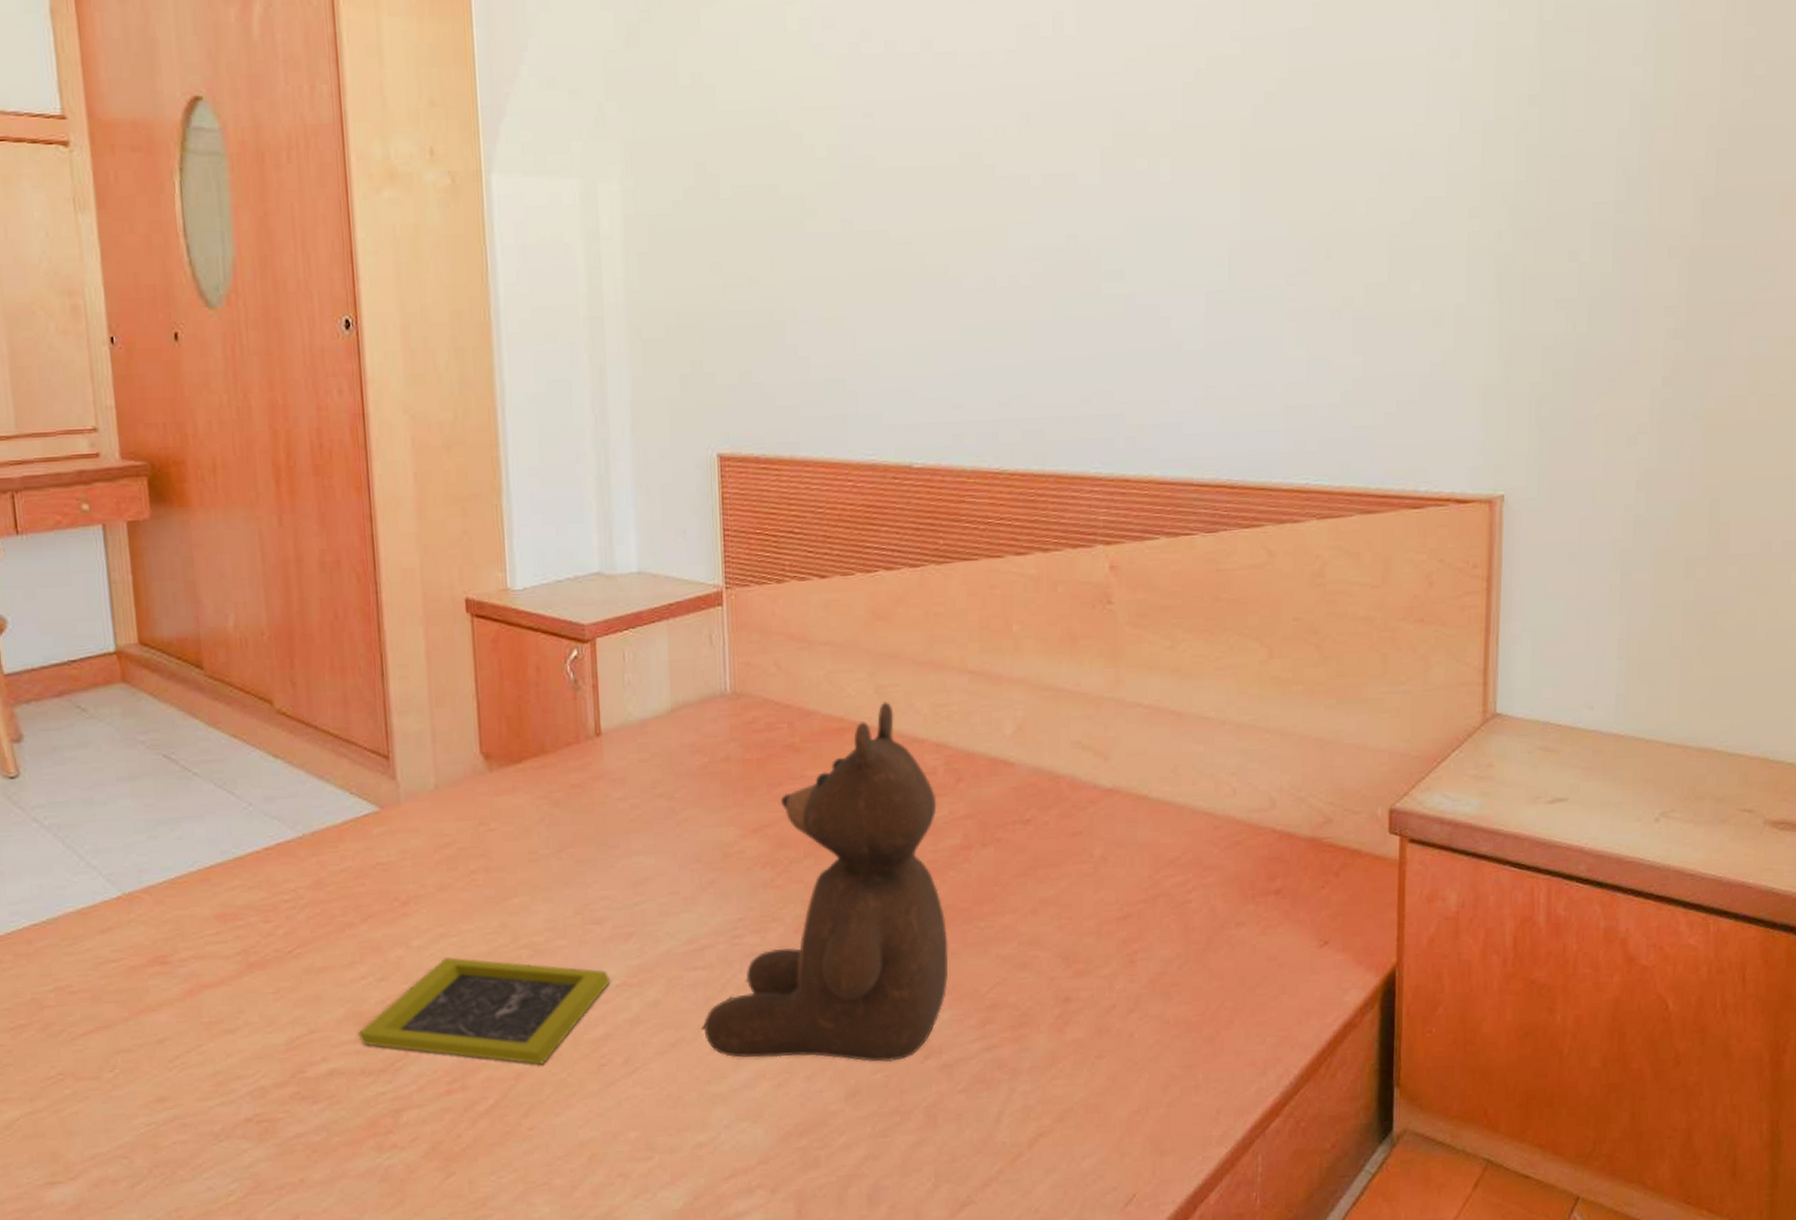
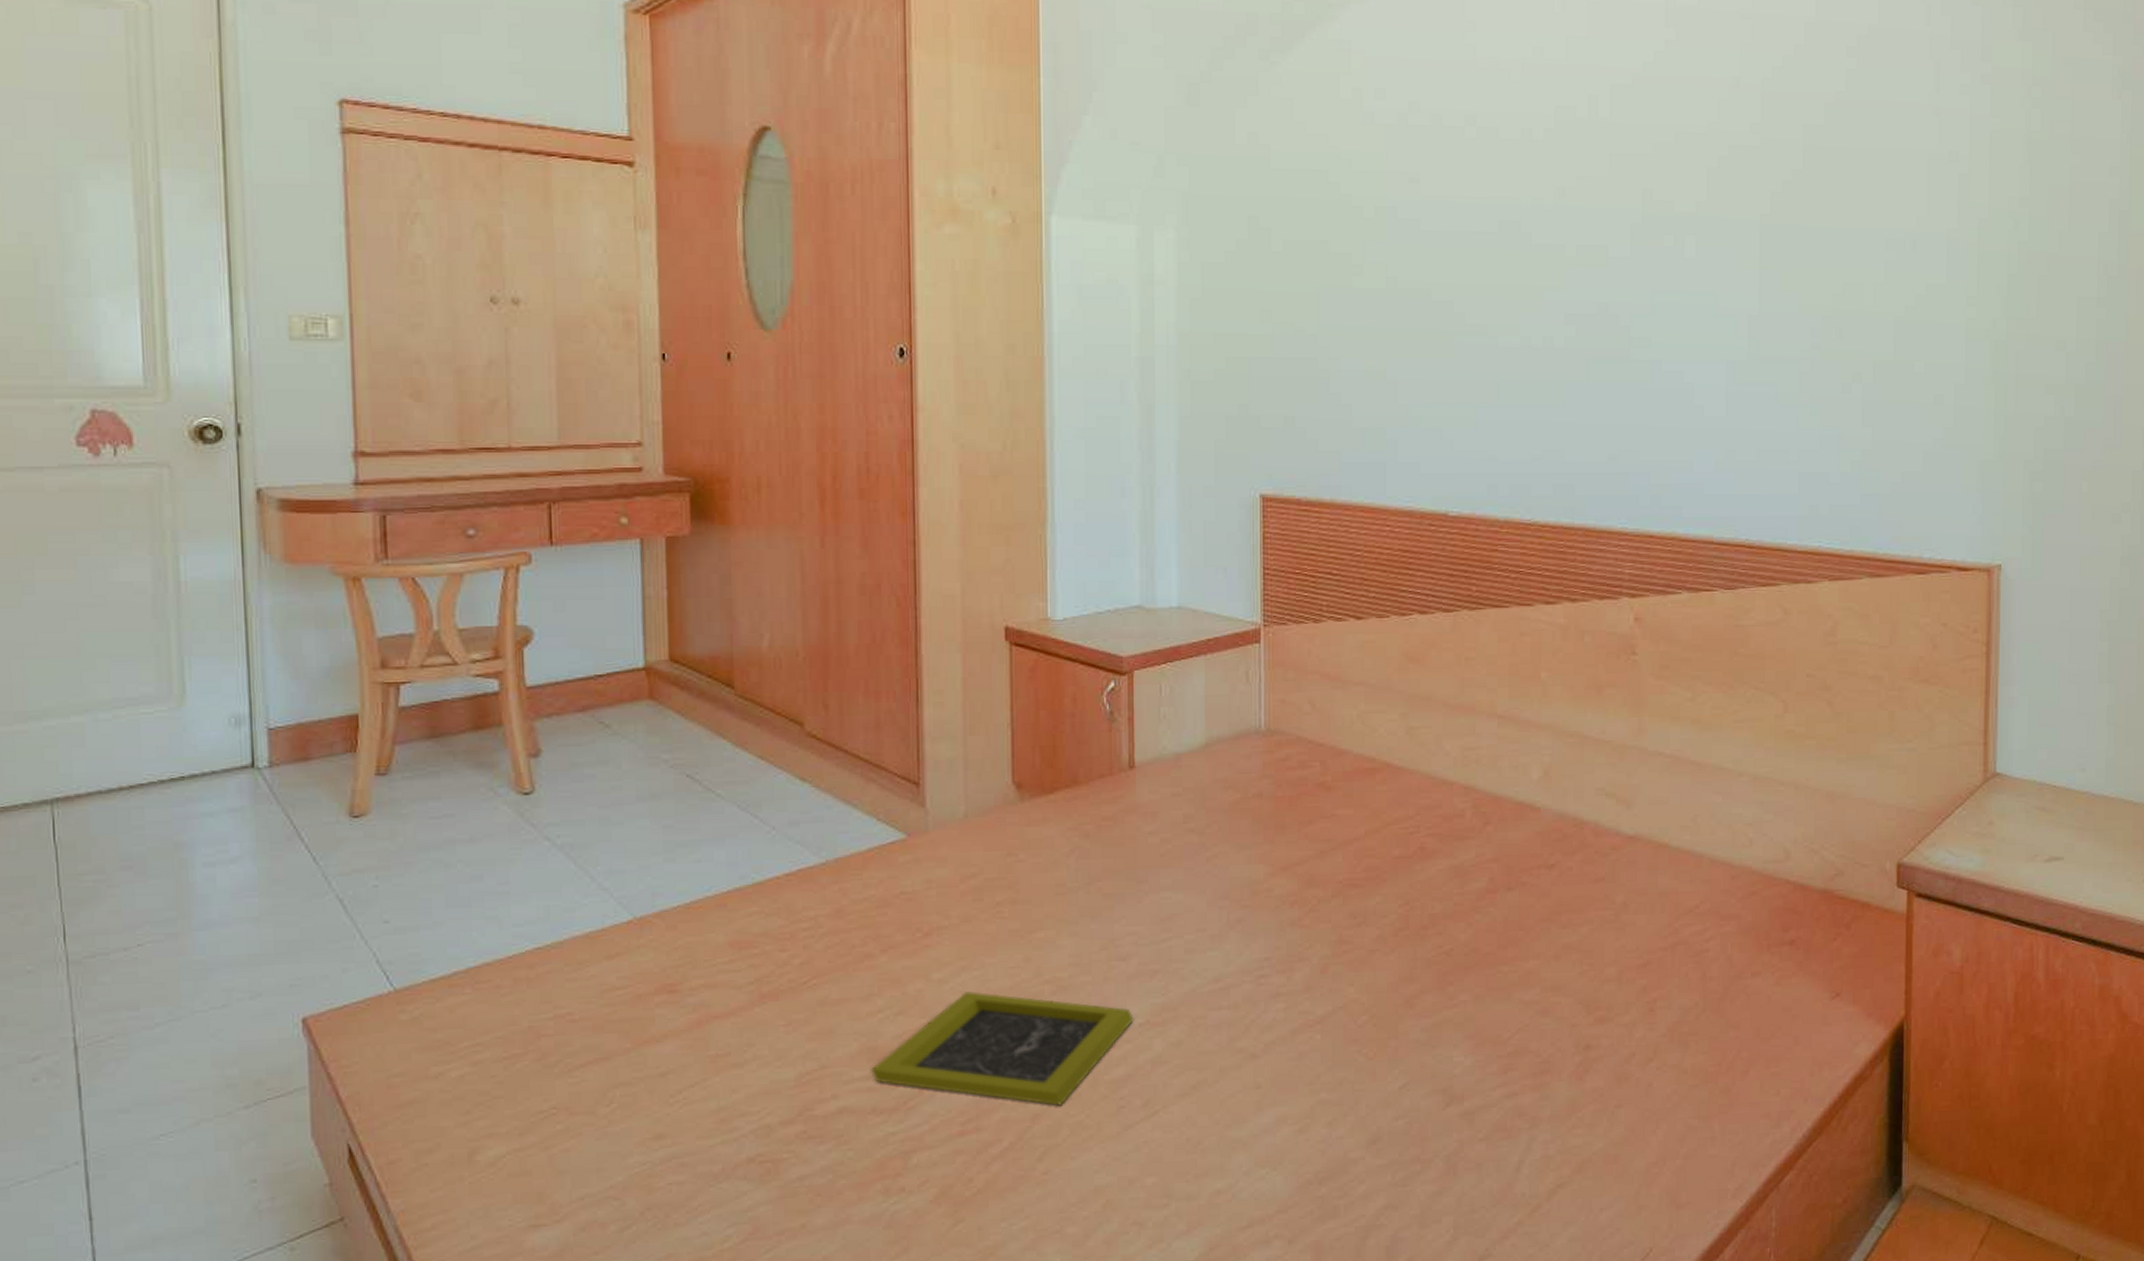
teddy bear: present [703,702,949,1063] -> none [1225,743,1472,1109]

